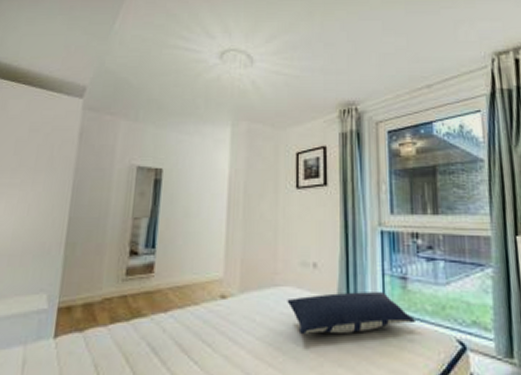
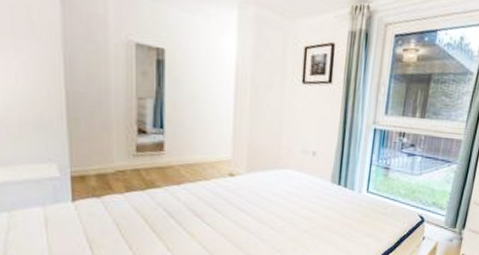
pillow: present [287,292,417,334] -> none [288,176,391,207]

